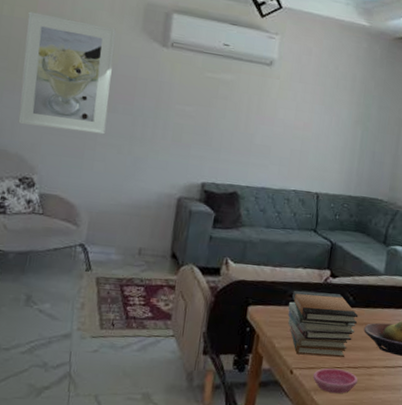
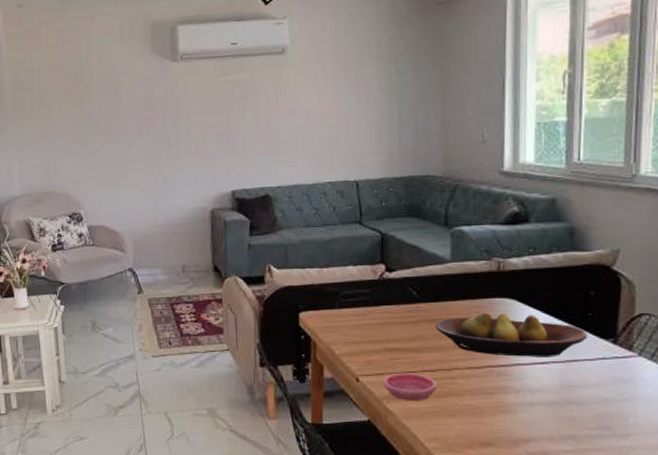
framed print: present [18,11,116,135] -> none [53,55,134,166]
book stack: present [288,290,359,358] -> none [343,290,427,361]

